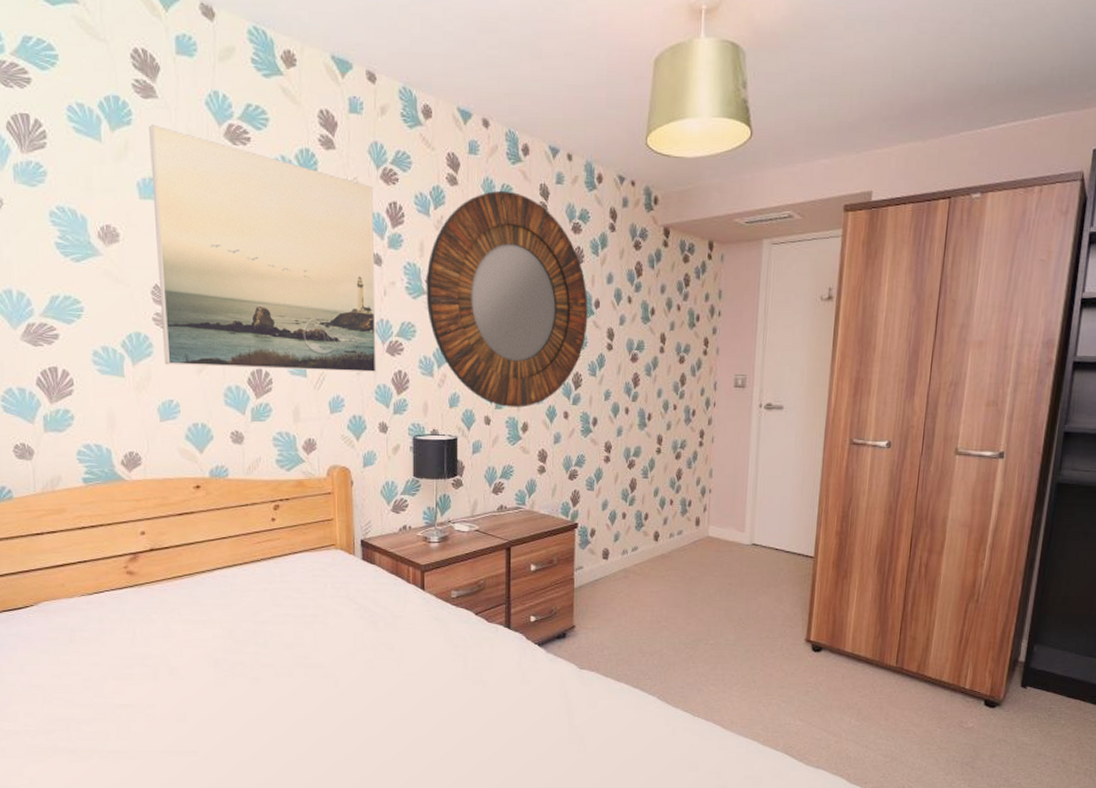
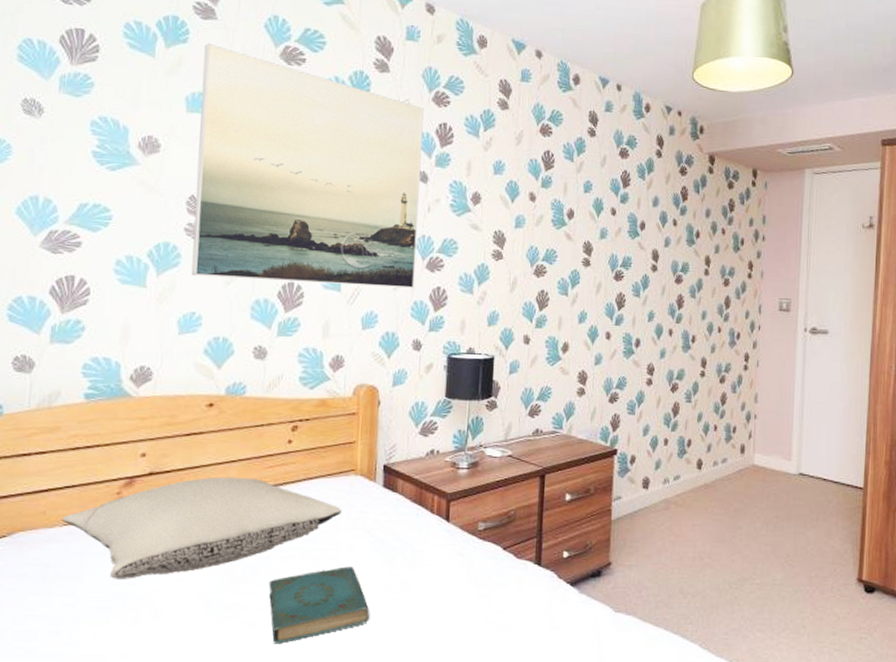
pillow: none [79,552,326,643] -> present [62,476,342,580]
book: none [267,630,359,696] -> present [268,566,370,644]
home mirror: present [426,190,588,408] -> none [470,116,634,327]

